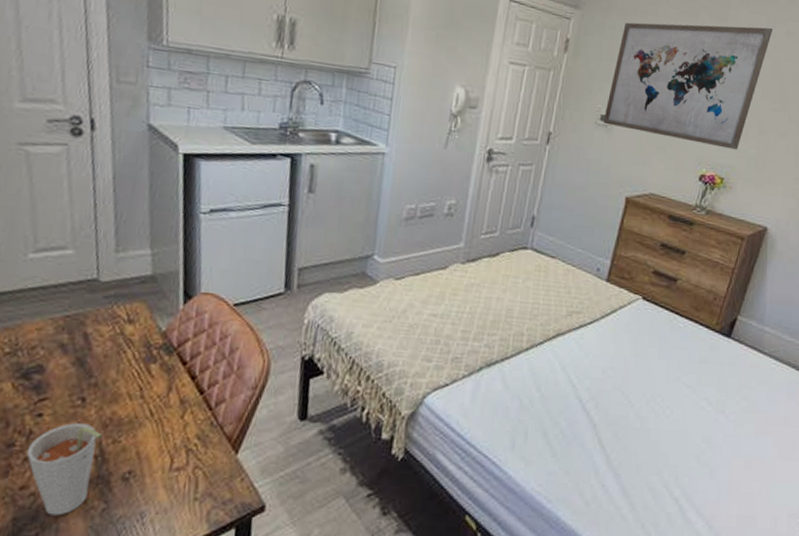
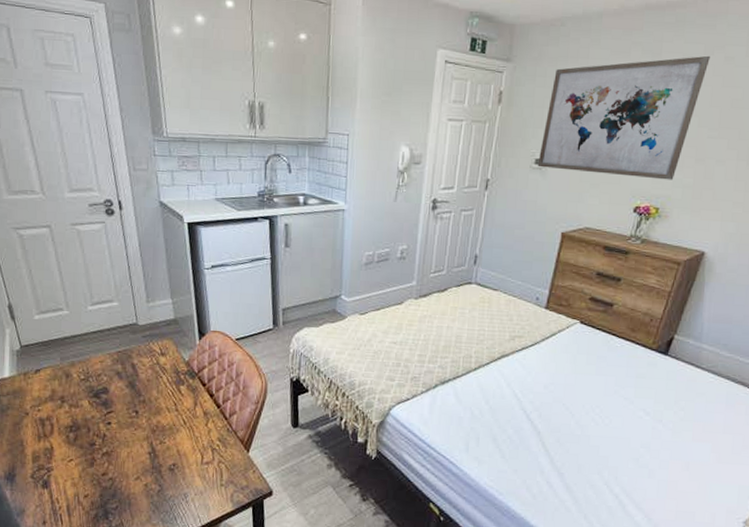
cup: present [26,423,103,516] -> none [103,429,152,494]

